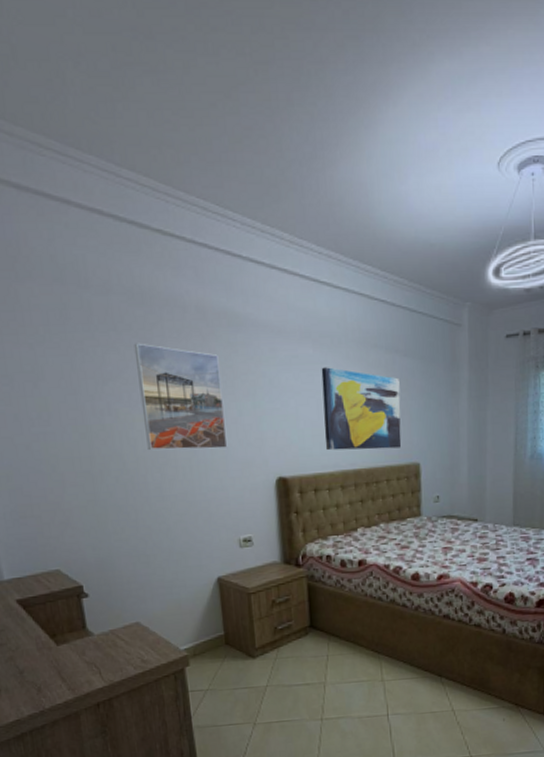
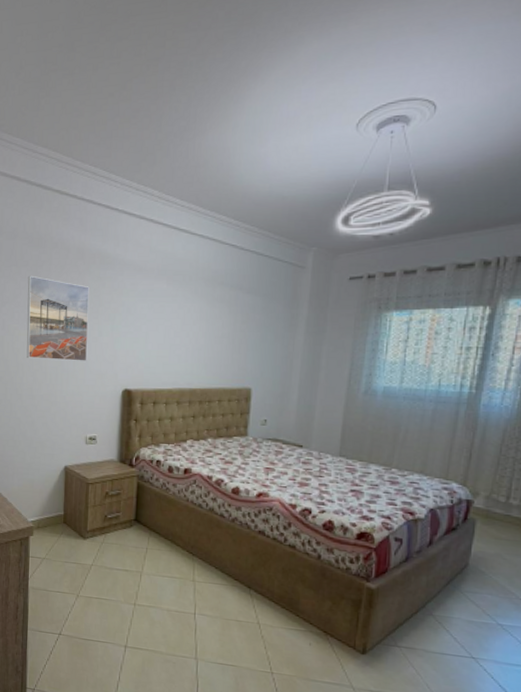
wall art: present [321,367,402,451] -> none [167,300,240,373]

